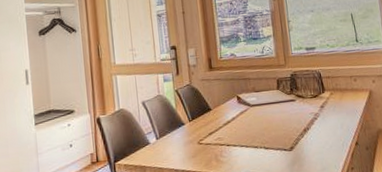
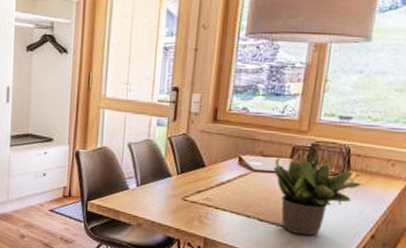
potted plant: none [266,80,339,155] -> present [273,151,364,236]

